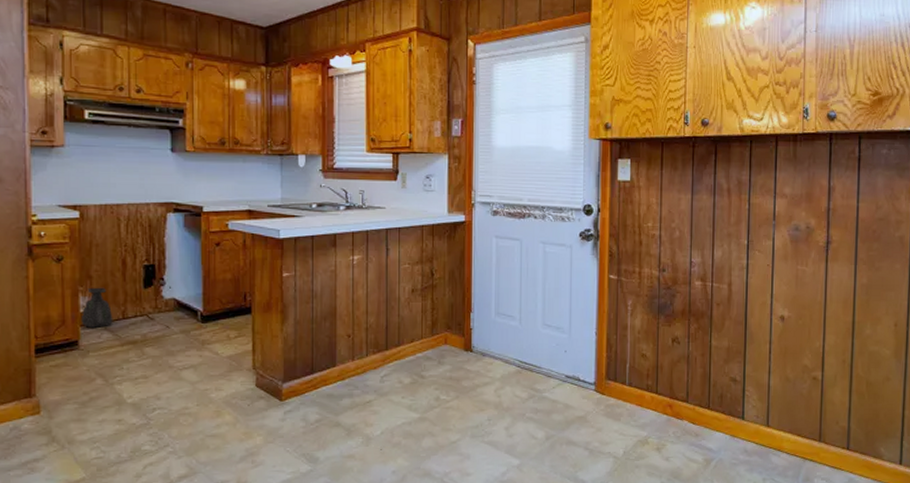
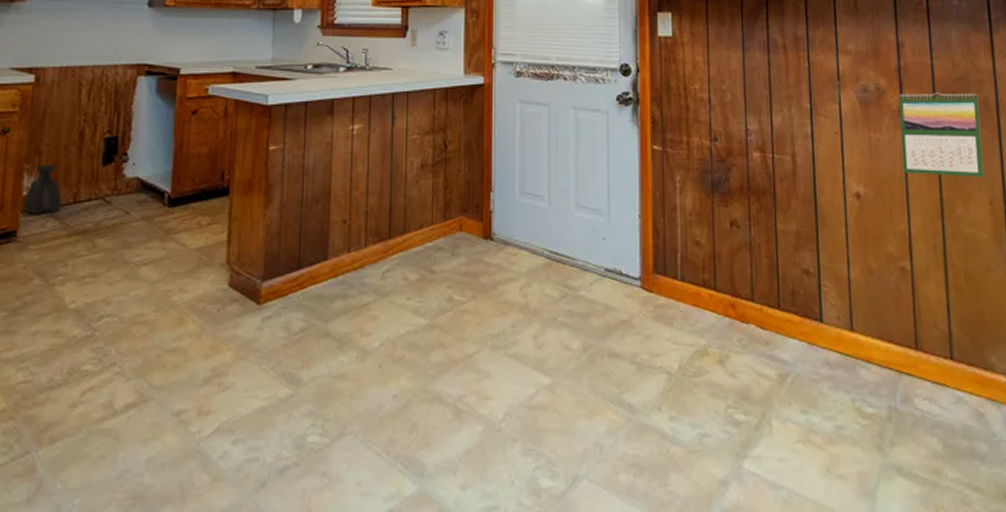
calendar: none [823,231,895,304] -> present [899,93,985,177]

